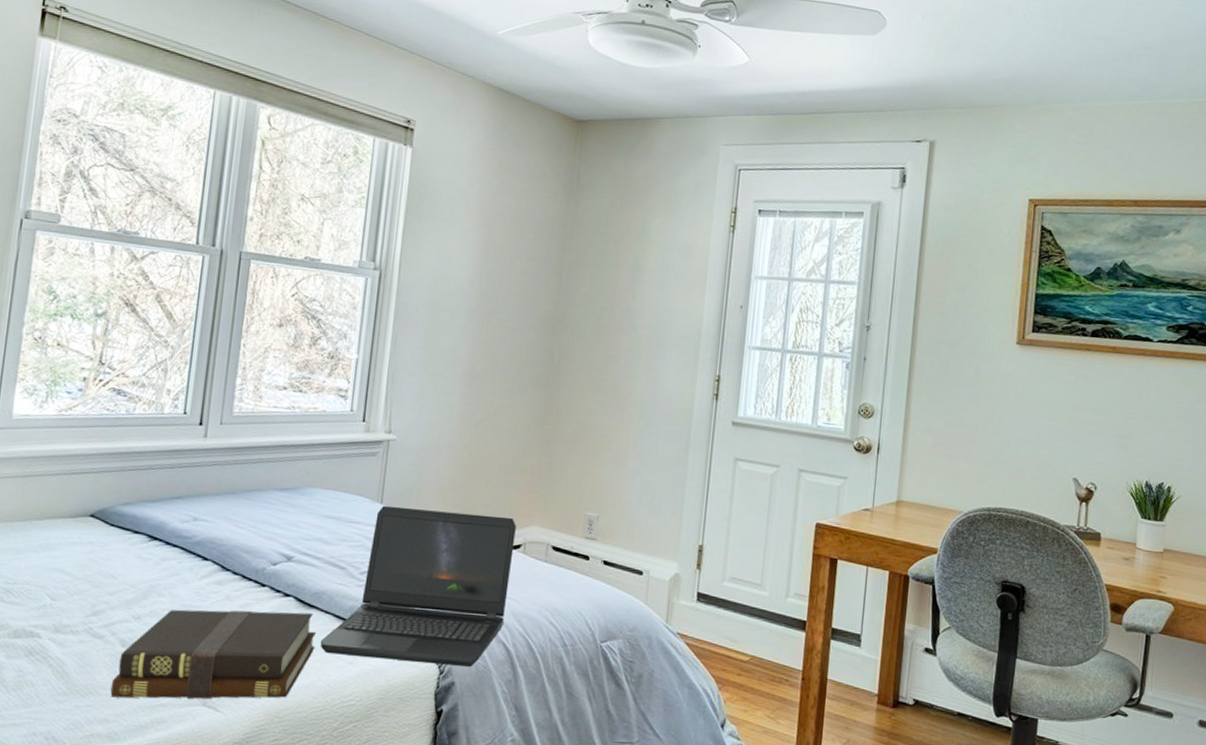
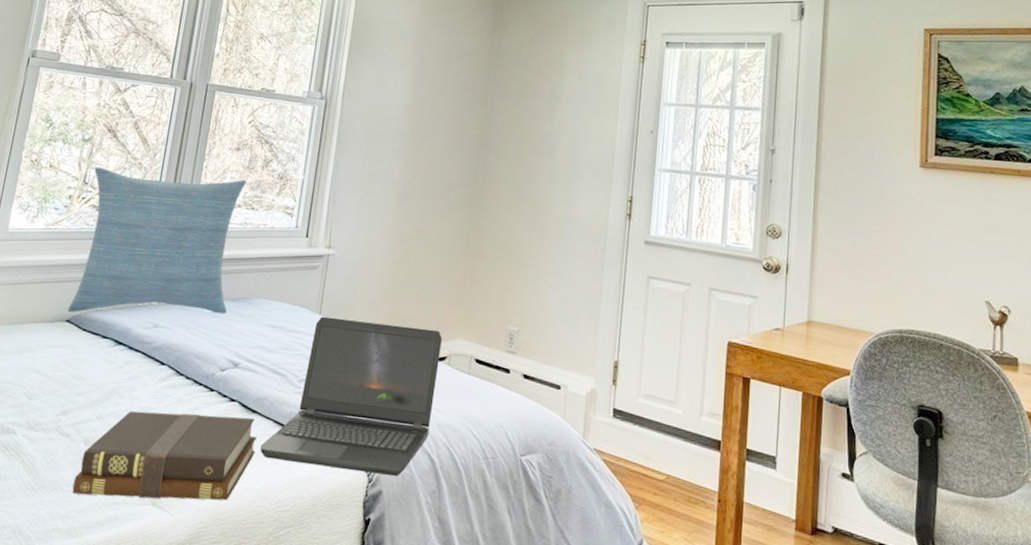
pillow: none [91,345,292,507] -> present [67,167,247,314]

